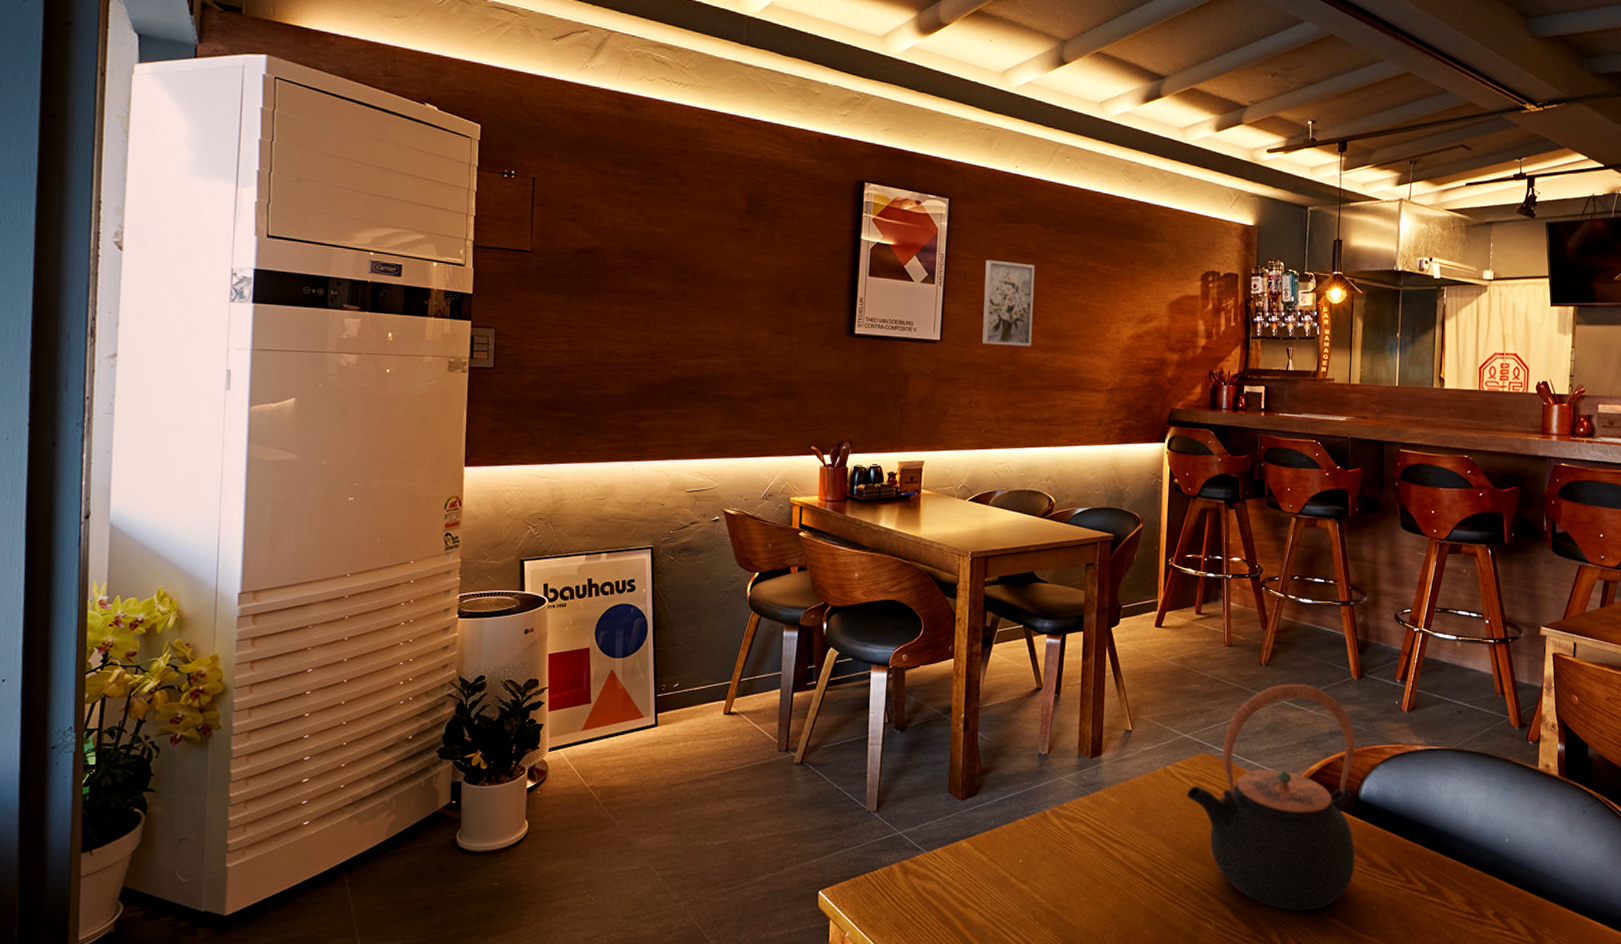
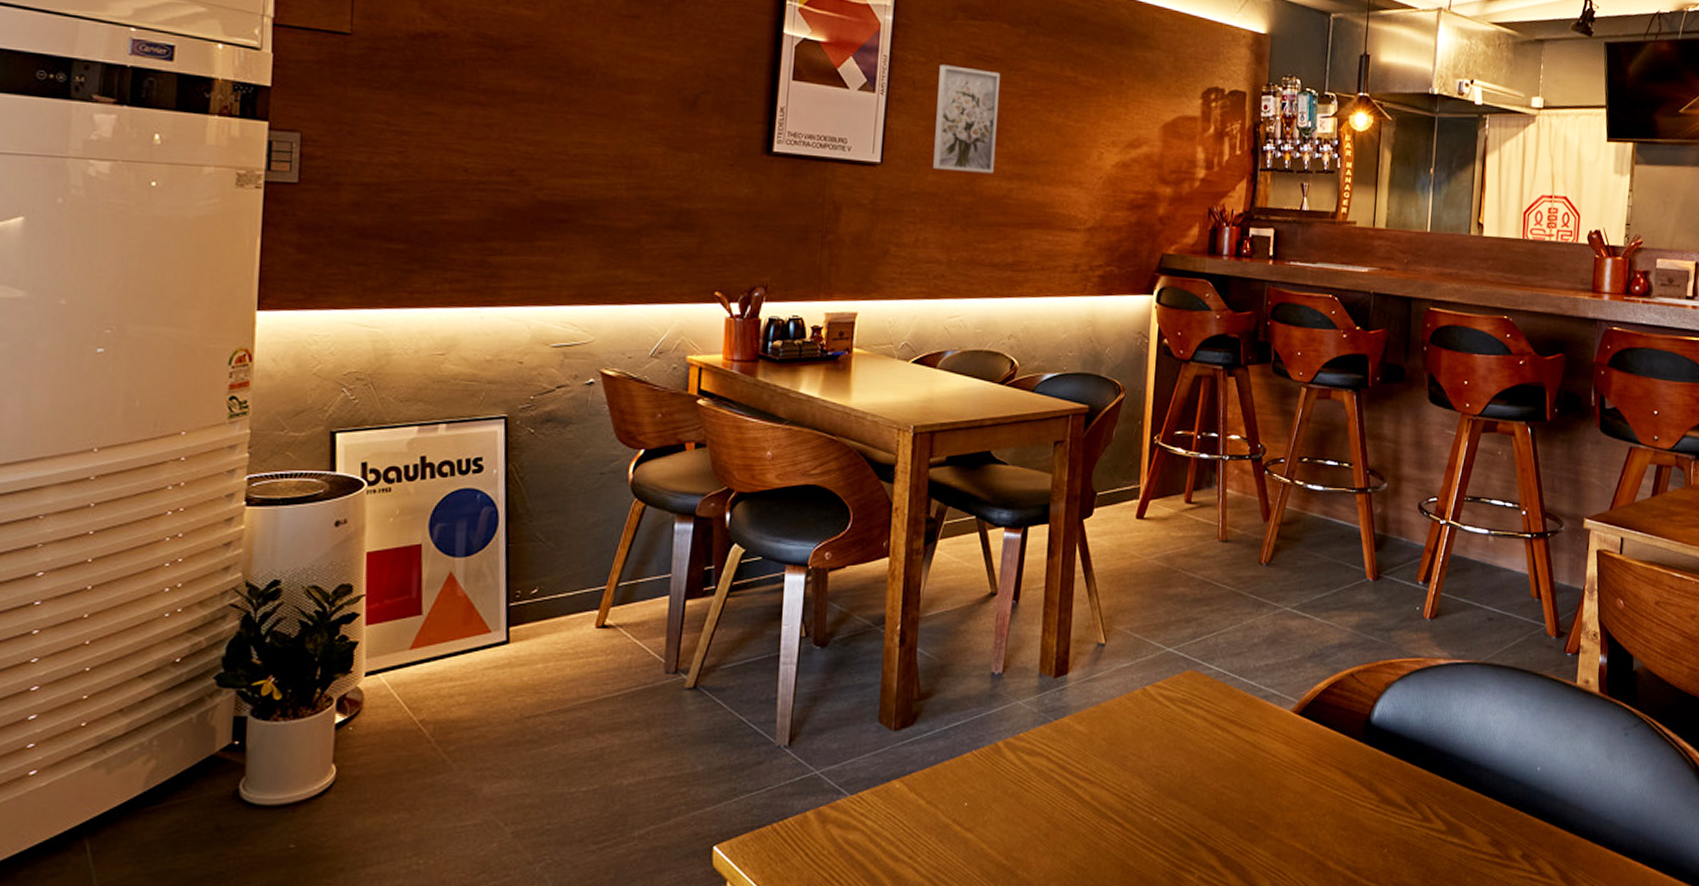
teapot: present [1186,683,1356,911] -> none [1168,586,1369,857]

